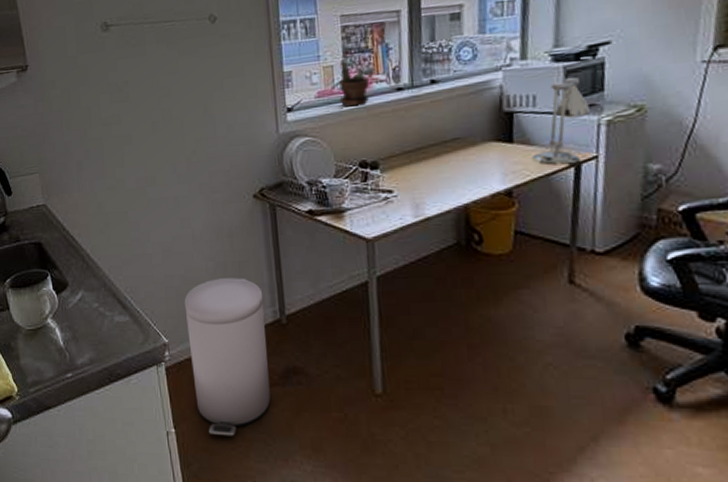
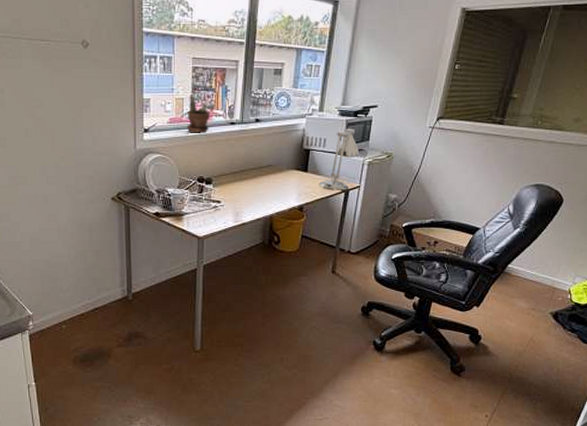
pedal bin: present [184,278,272,438] -> none [48,264,117,387]

